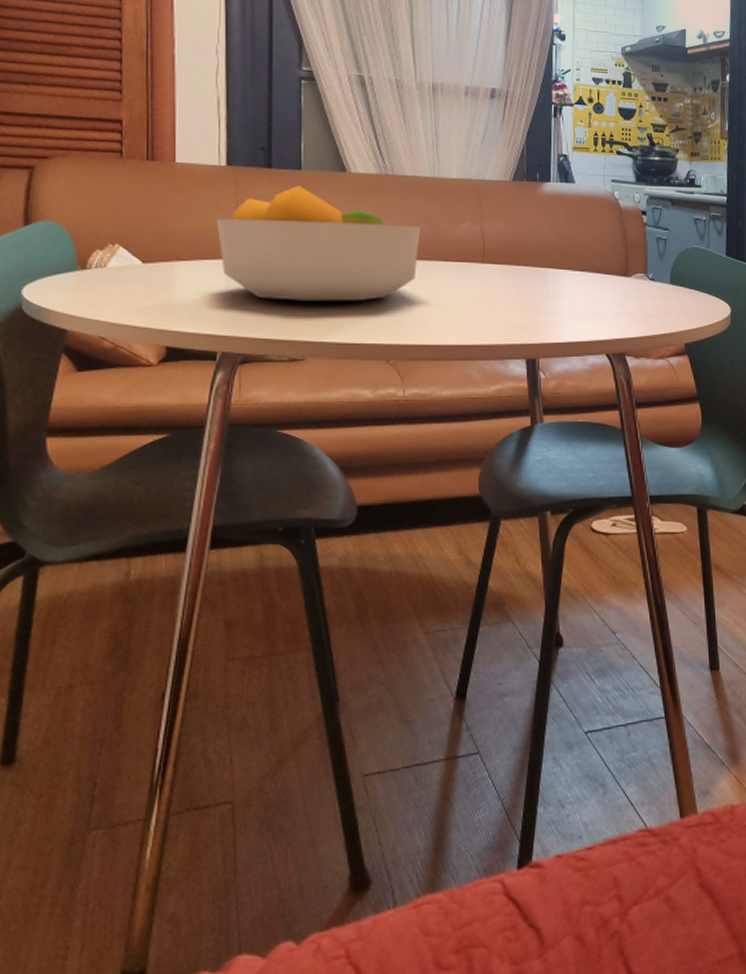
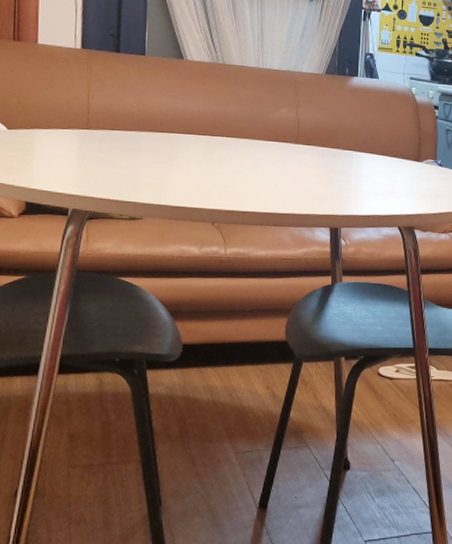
fruit bowl: present [216,185,421,301] -> none [71,69,245,171]

